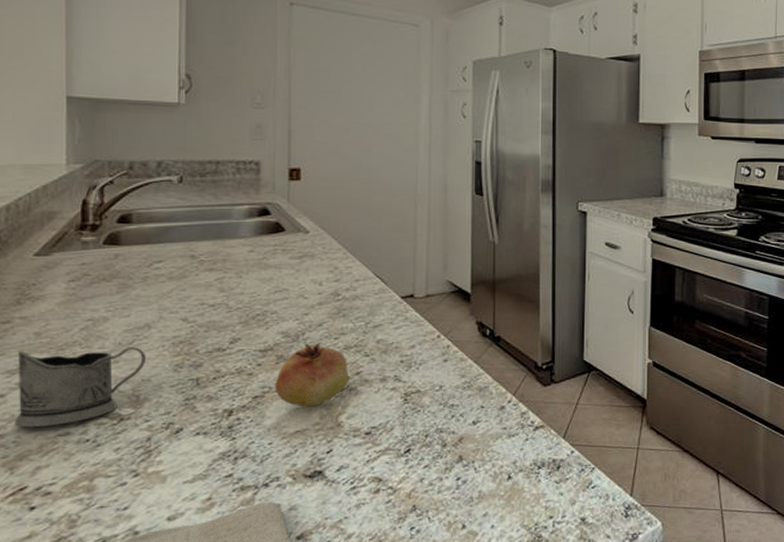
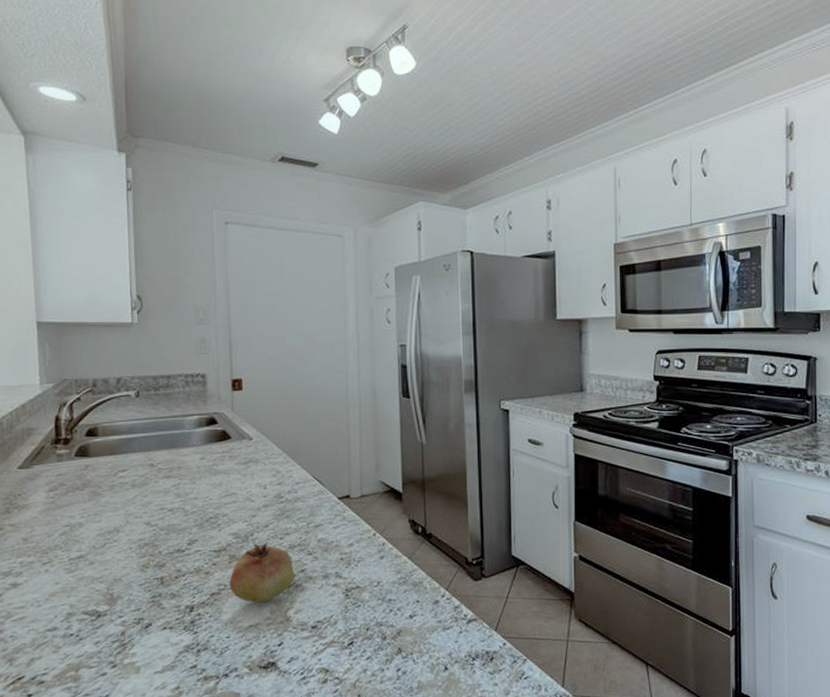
tea glass holder: present [15,347,146,427] -> none [10,549,117,623]

